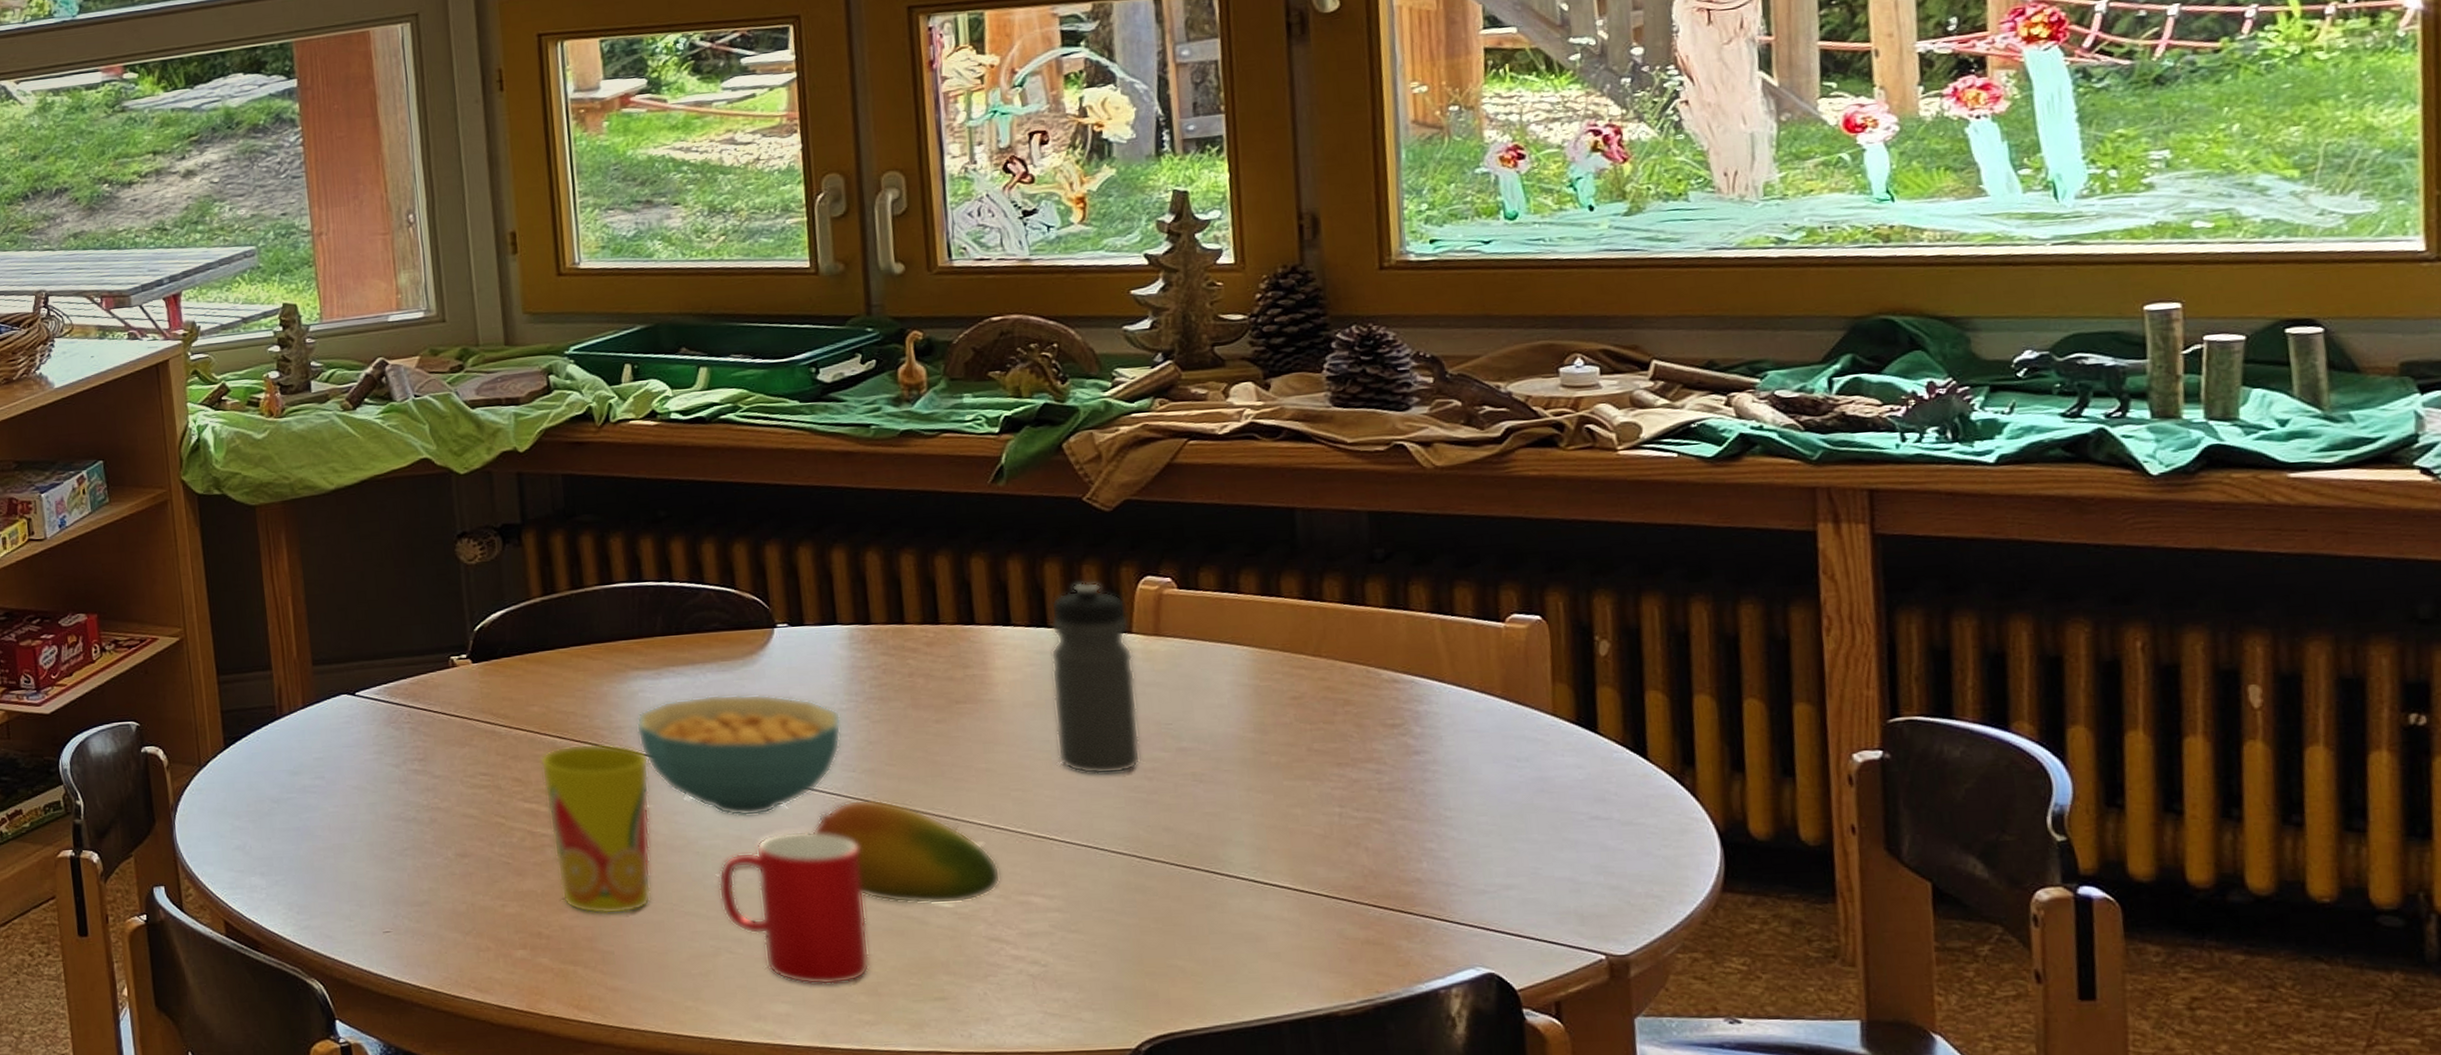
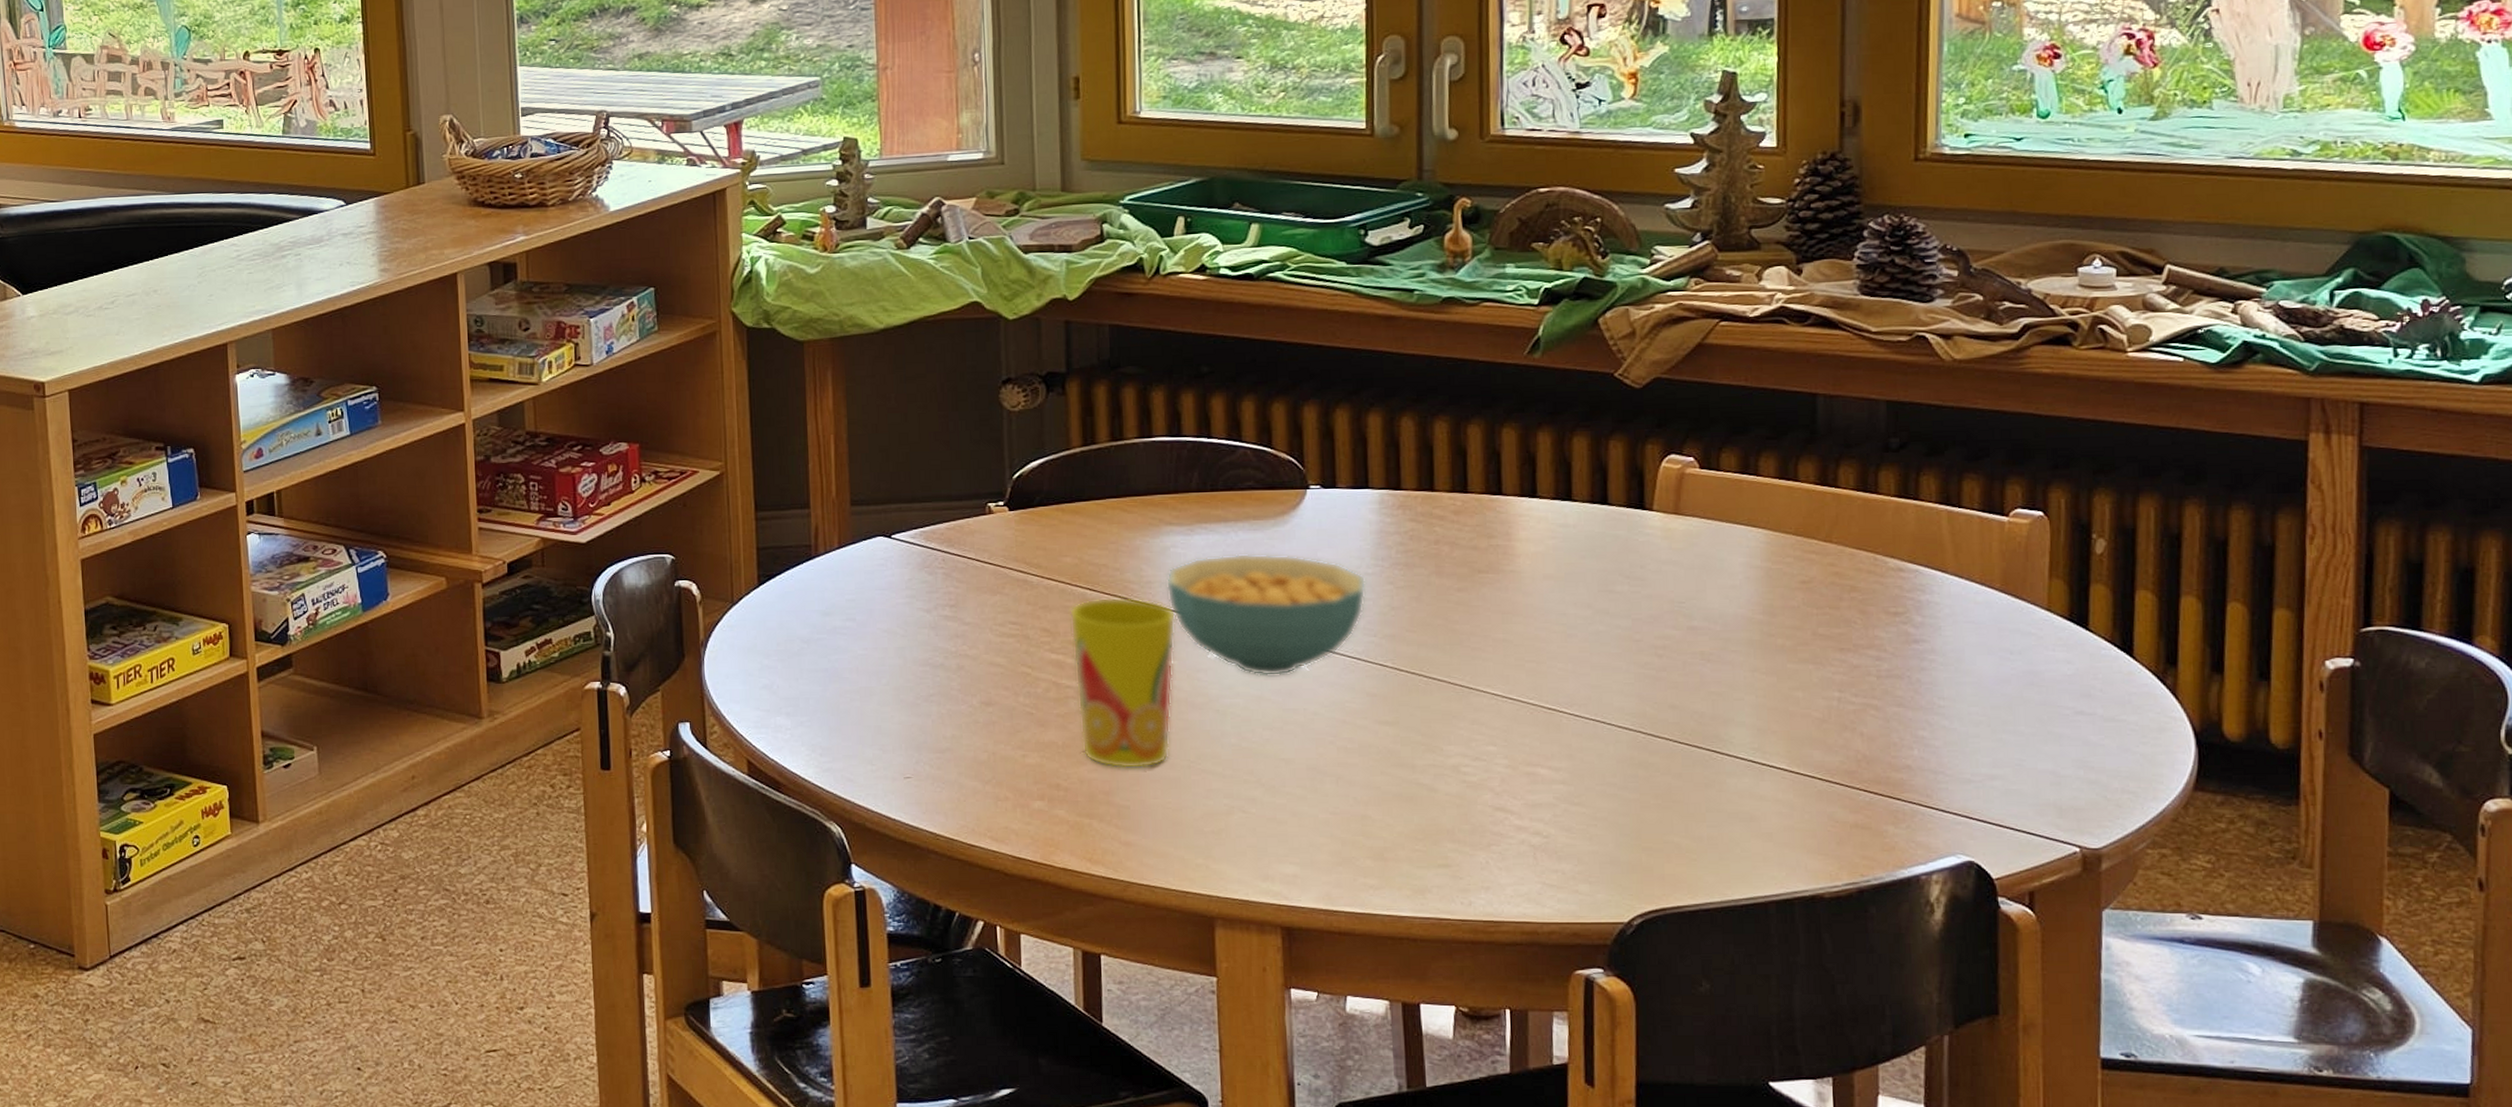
cup: present [718,830,870,985] -> none [1235,693,1379,848]
fruit: present [810,799,1001,905] -> none [1329,664,1510,772]
water bottle: present [1050,581,1141,775] -> none [1572,457,1653,650]

